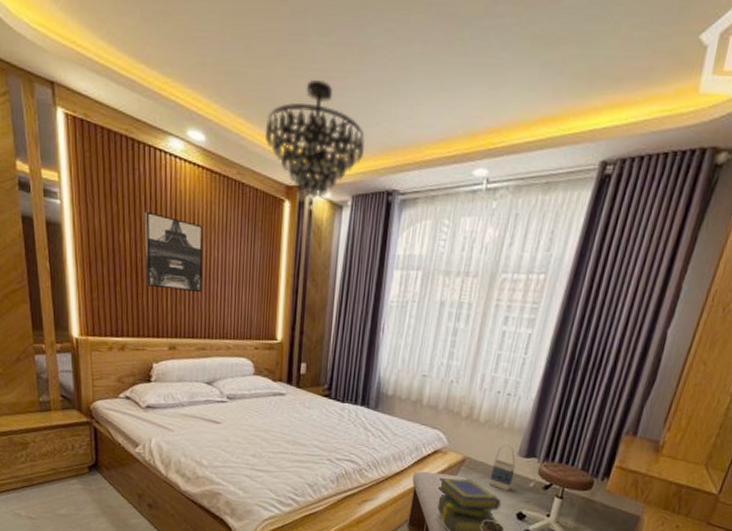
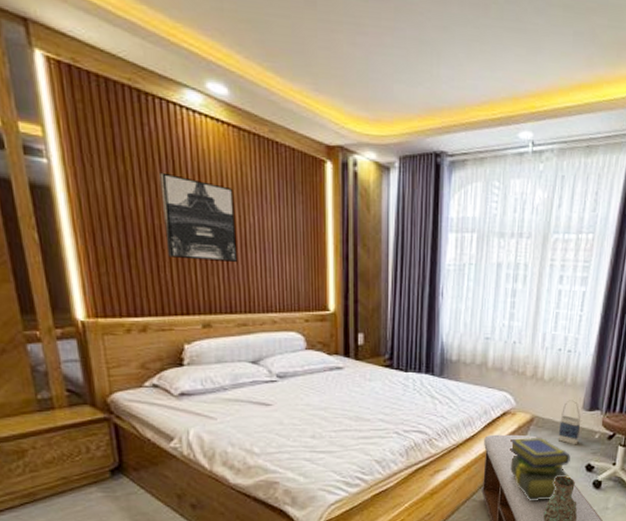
chandelier: present [265,80,365,199] -> none [298,35,407,160]

